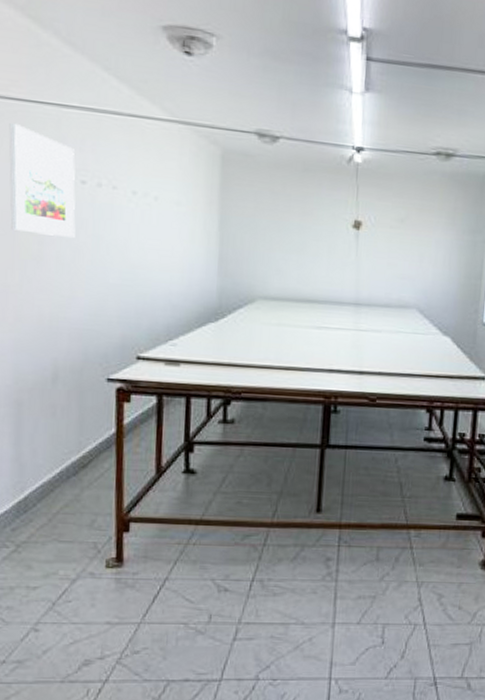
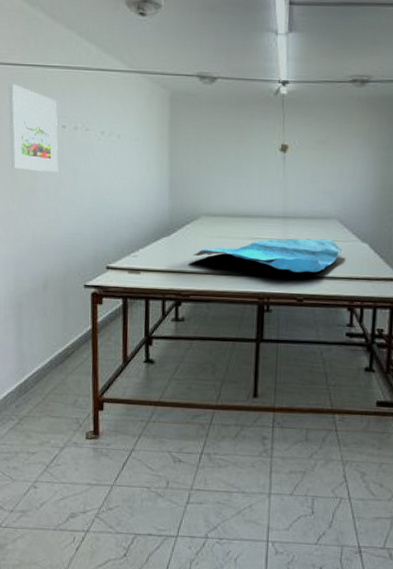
fabric roll: none [246,328,423,369] -> present [192,238,344,273]

